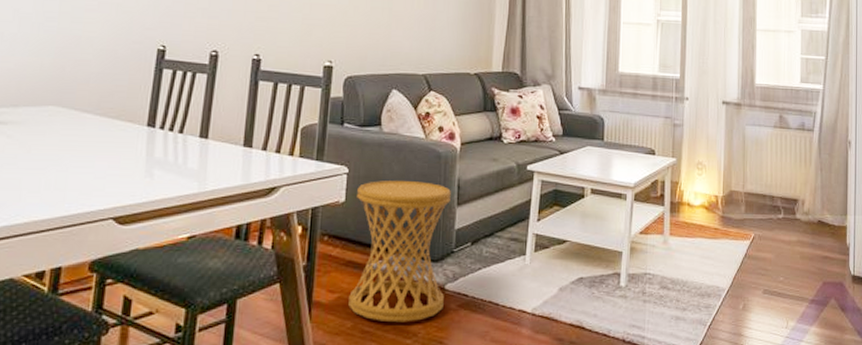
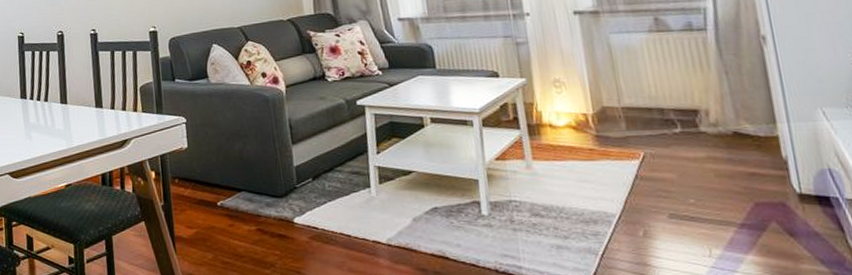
side table: present [348,181,451,323] -> none [197,124,296,254]

